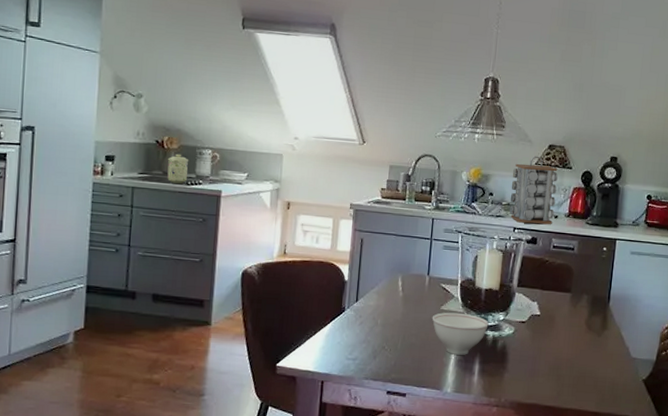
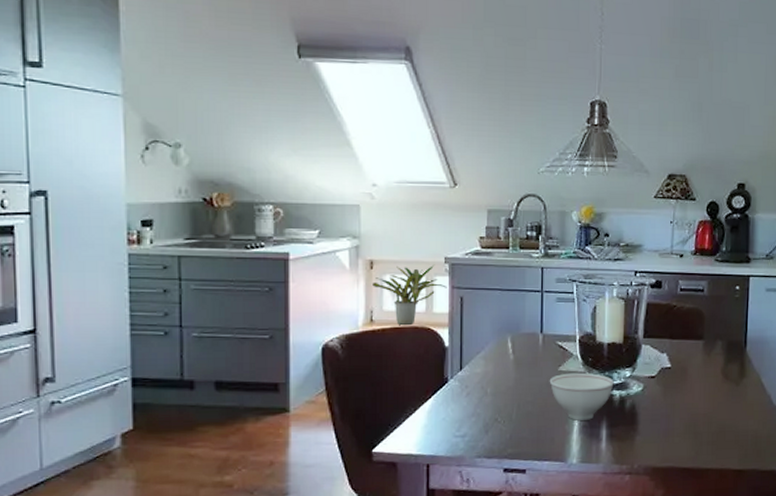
mug: present [167,153,189,184] -> none [219,212,247,249]
potted plant: none [288,208,351,260] -> present [372,264,447,326]
spice rack: present [509,156,558,225] -> none [628,188,680,265]

